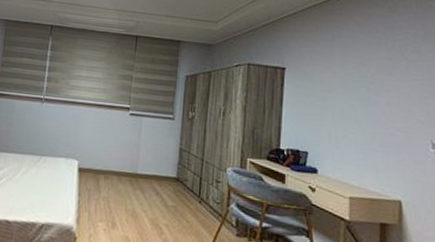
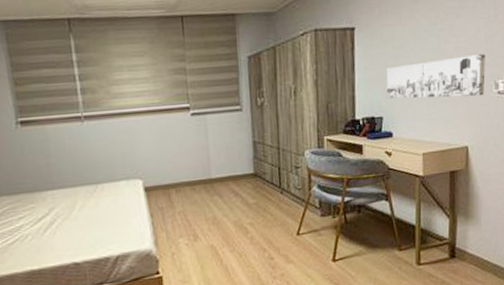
wall art: none [313,107,421,153] -> present [386,53,485,99]

